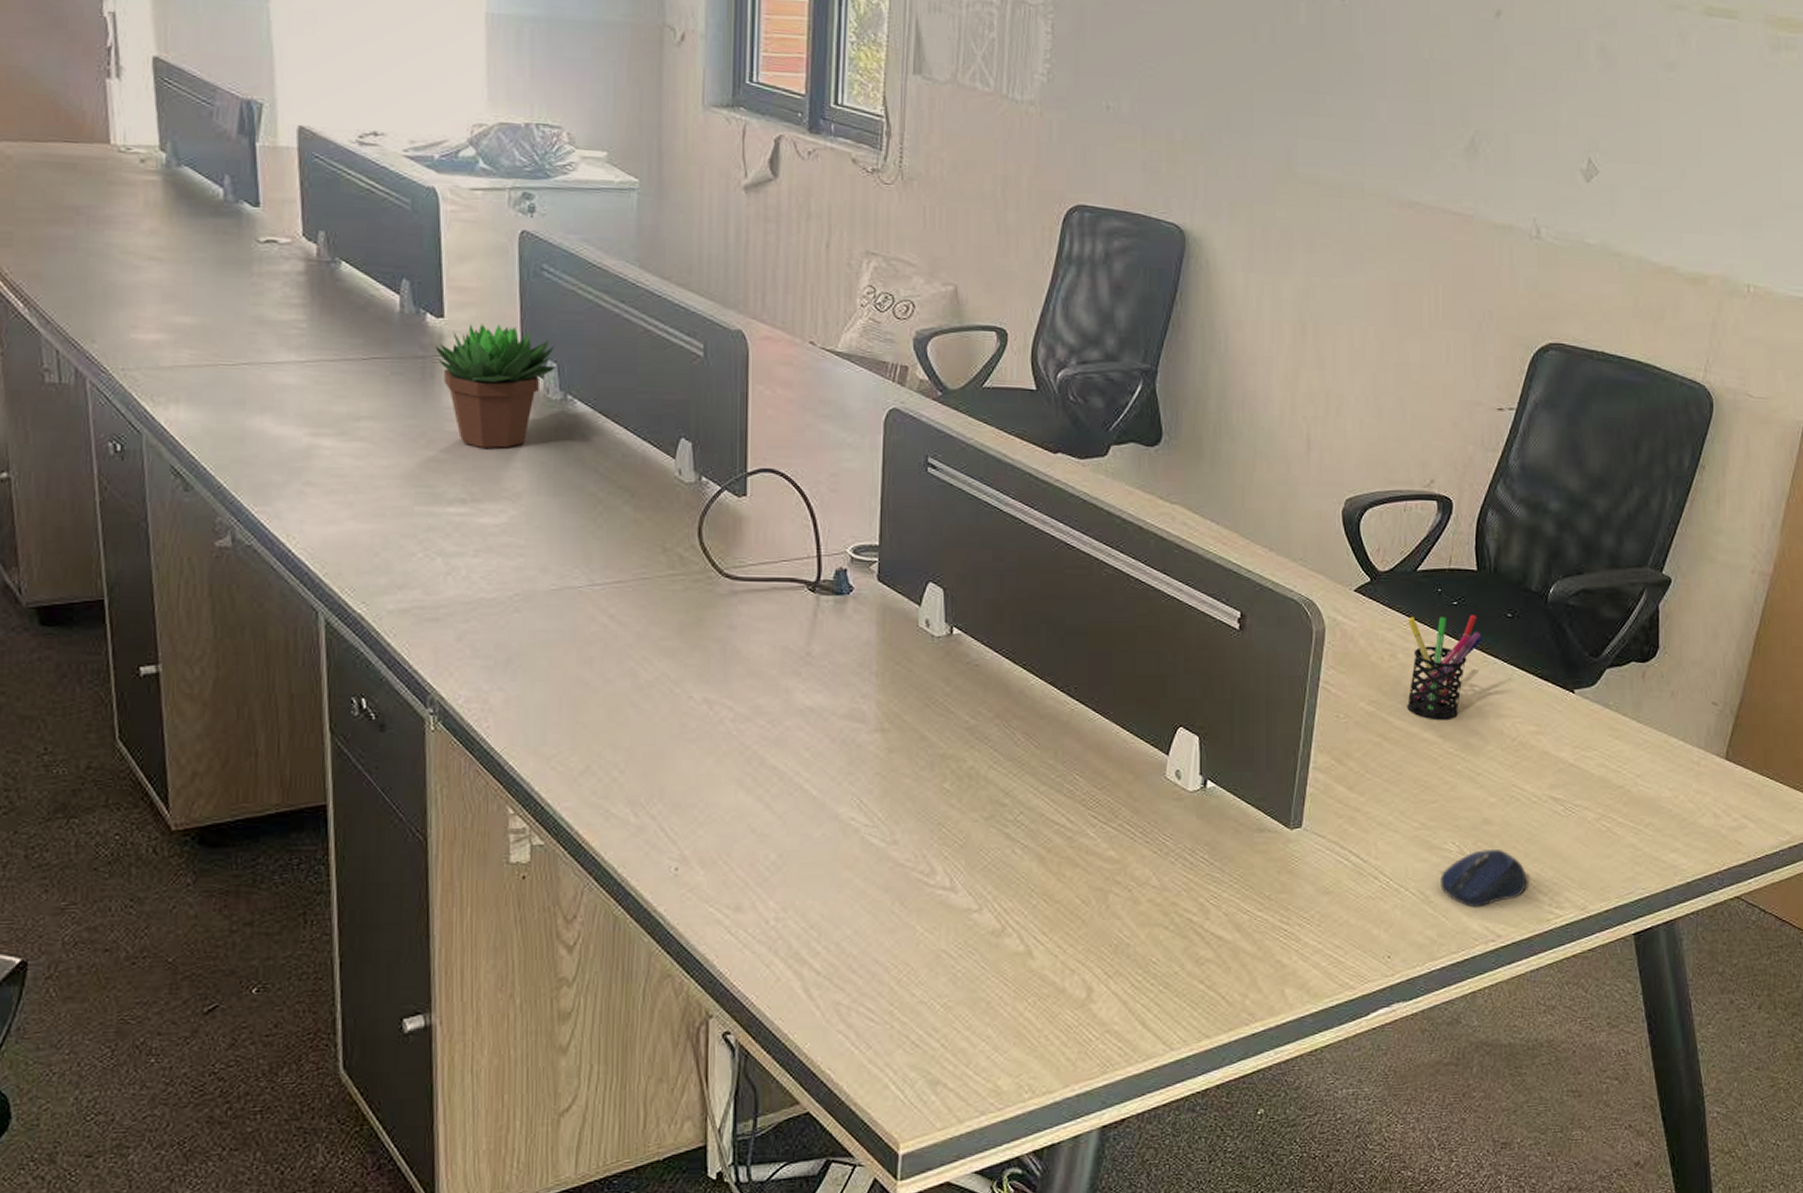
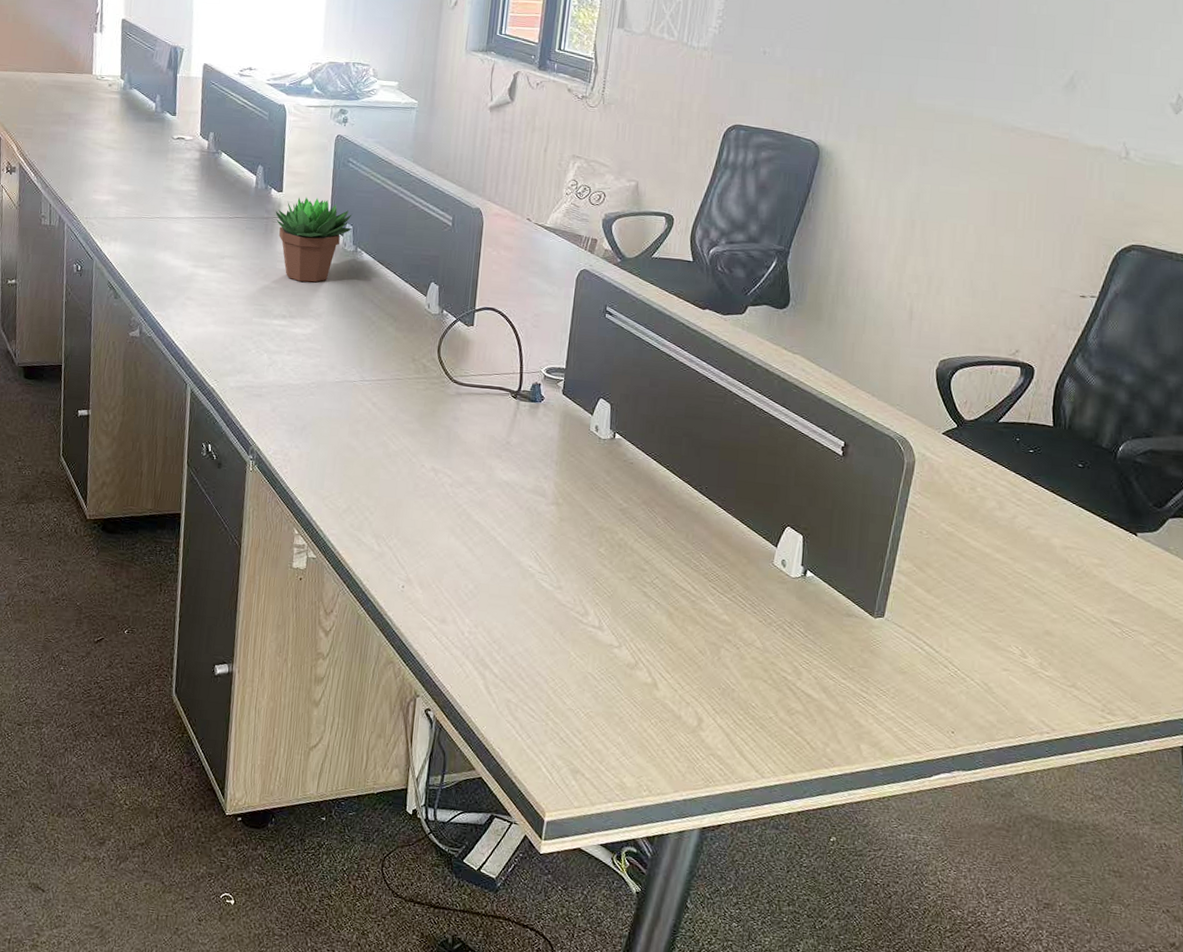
pen holder: present [1407,614,1483,721] -> none [982,458,1055,547]
computer mouse: present [1439,850,1527,908] -> none [1002,655,1083,704]

